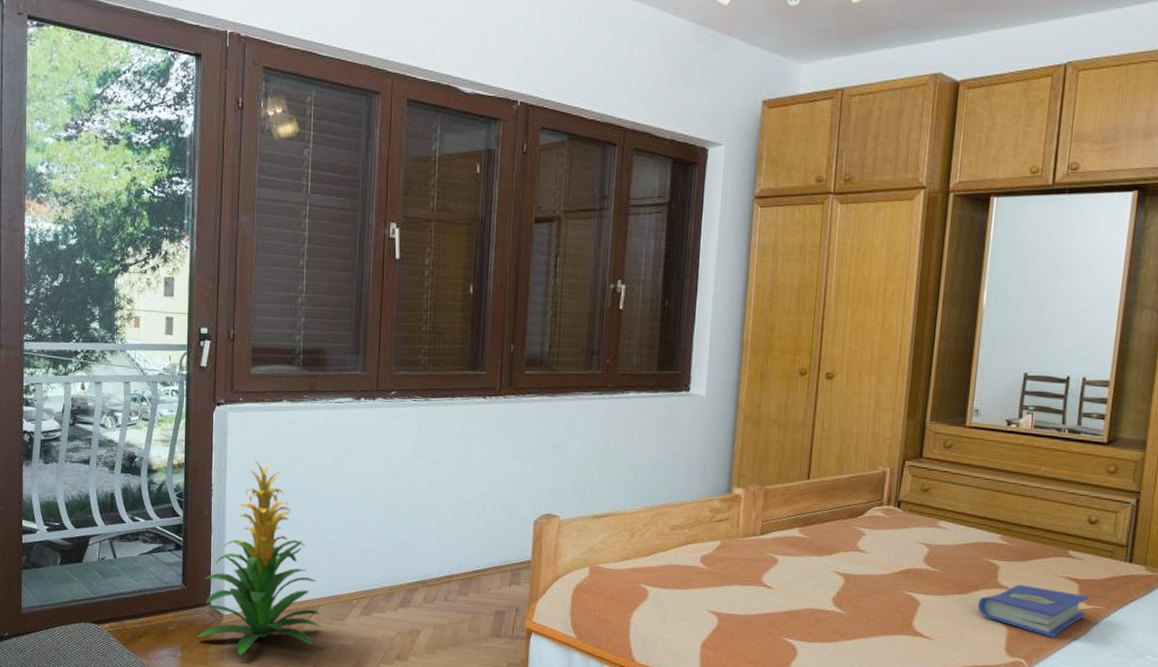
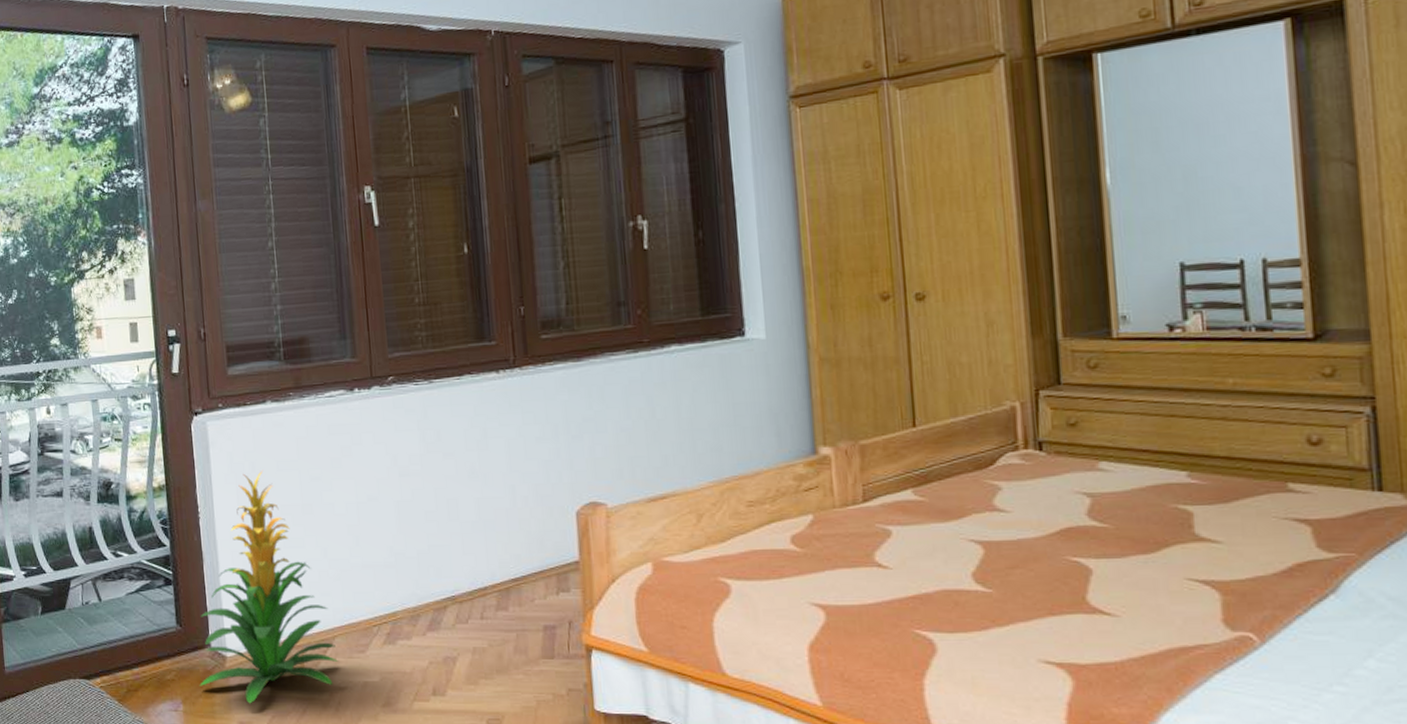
hardcover book: present [977,585,1089,638] -> none [1172,534,1330,600]

